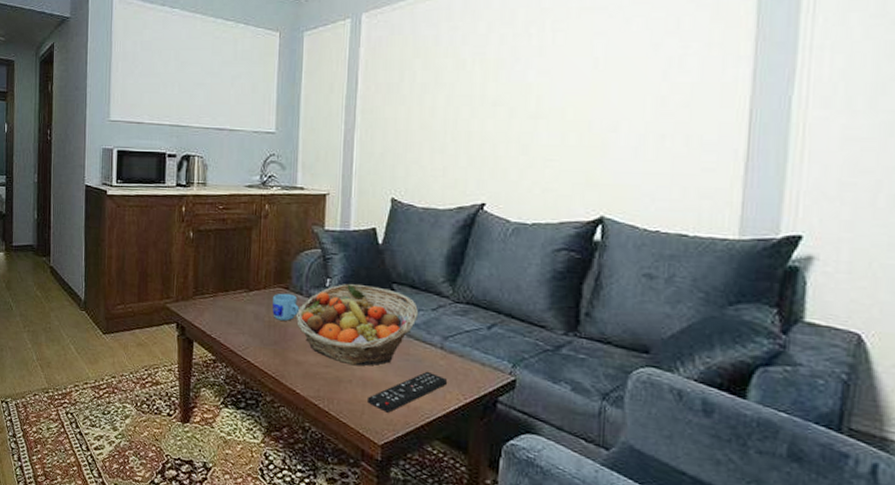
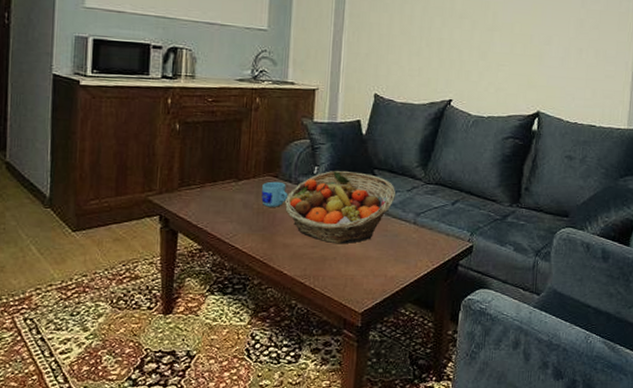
remote control: present [368,371,447,413] -> none [350,244,418,283]

